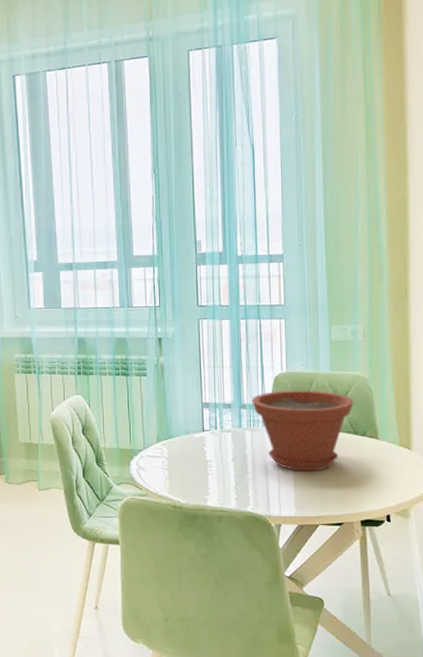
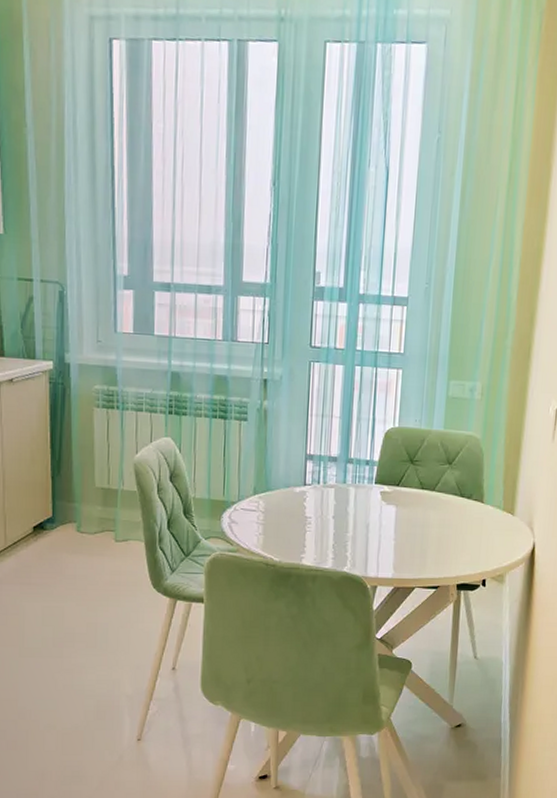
plant pot: present [252,390,354,472] -> none [359,446,464,533]

